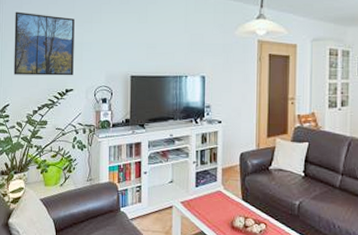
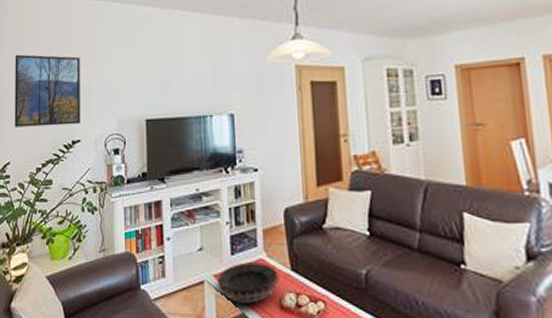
decorative bowl: none [184,193,232,224] -> present [218,262,279,303]

